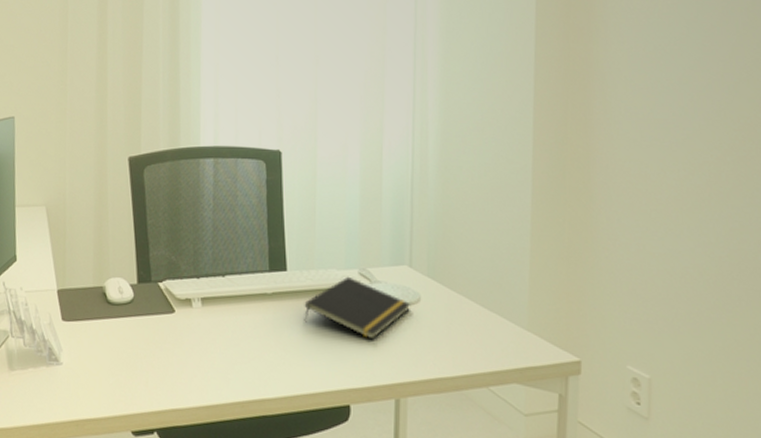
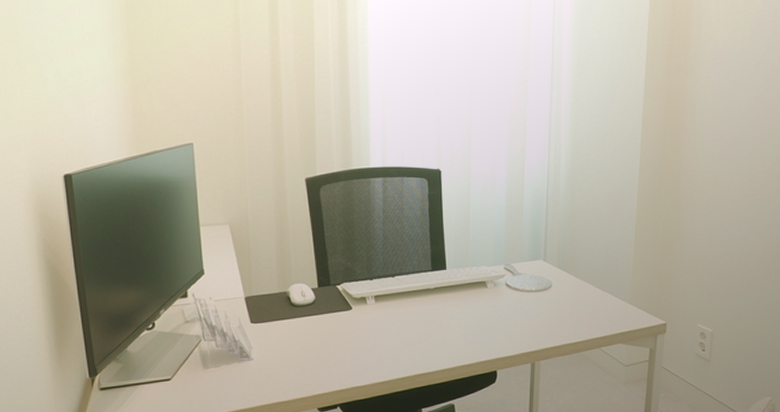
notepad: present [304,276,410,340] -> none [460,271,544,319]

